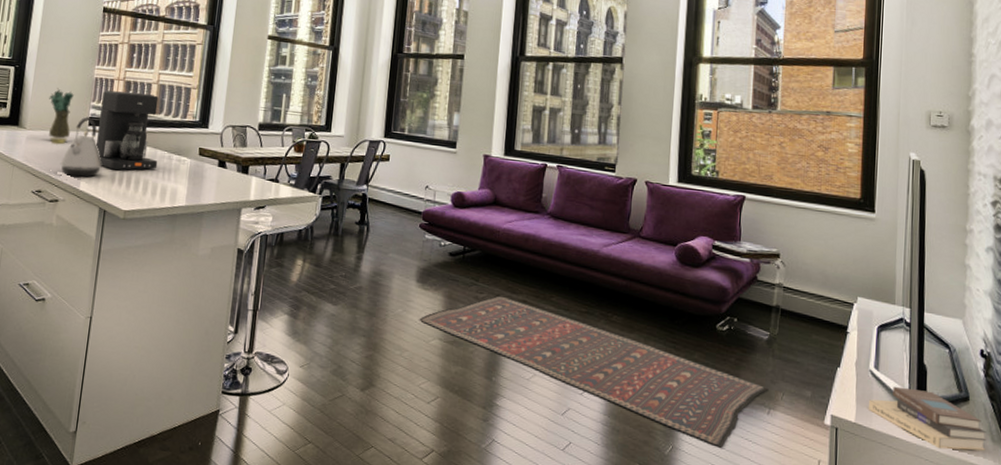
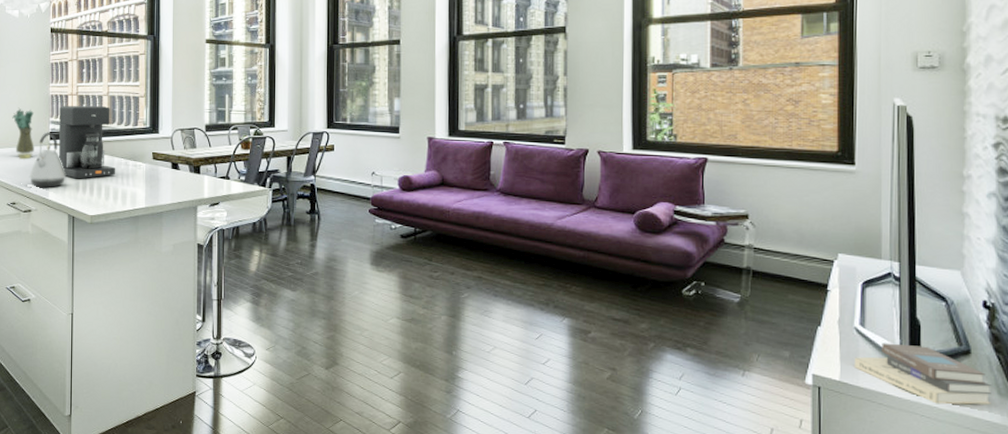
area rug: present [419,295,769,448] -> none [376,273,742,411]

